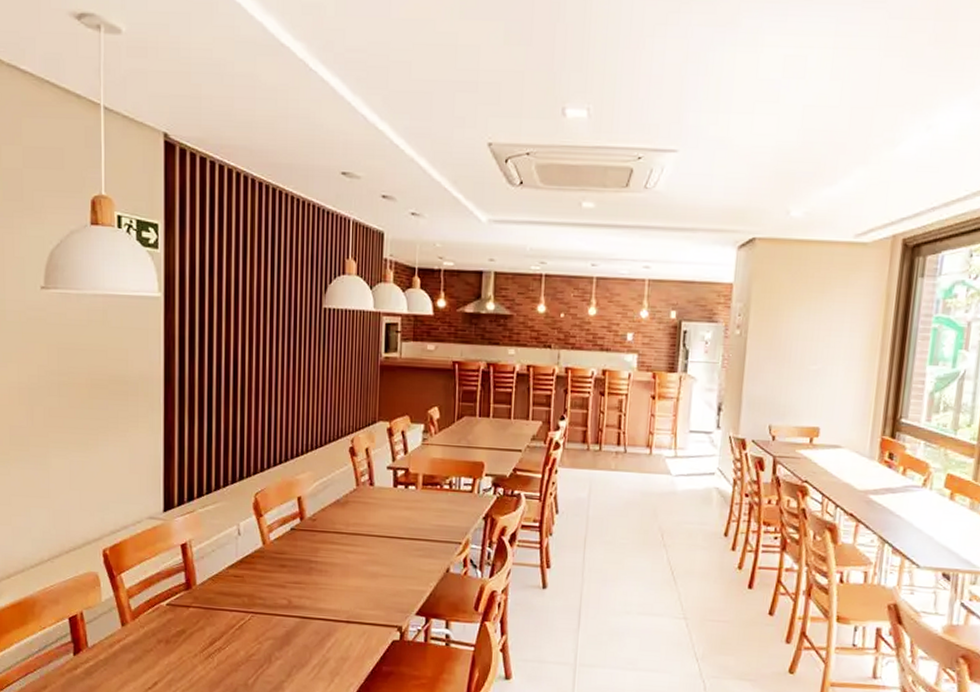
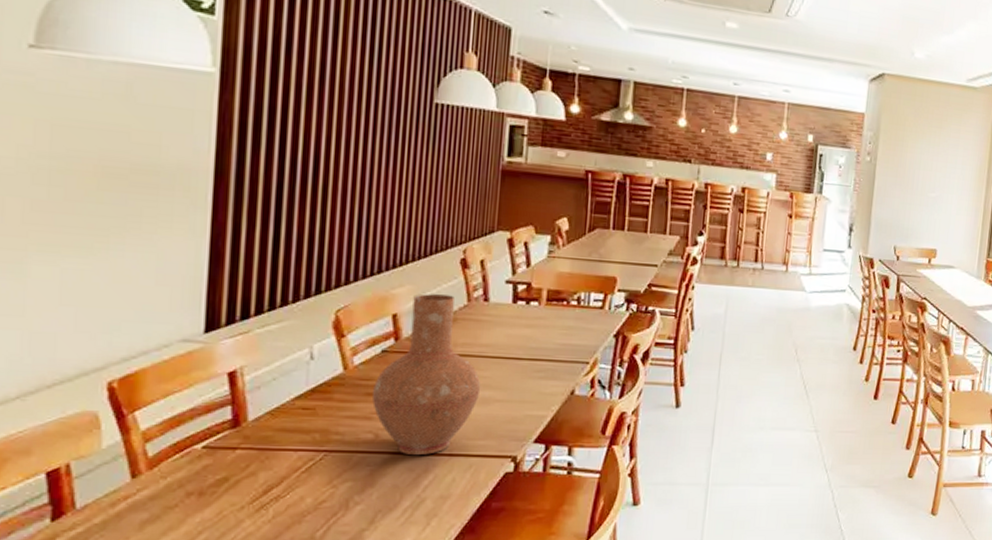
vase: none [284,479,370,621] -> present [371,294,481,455]

